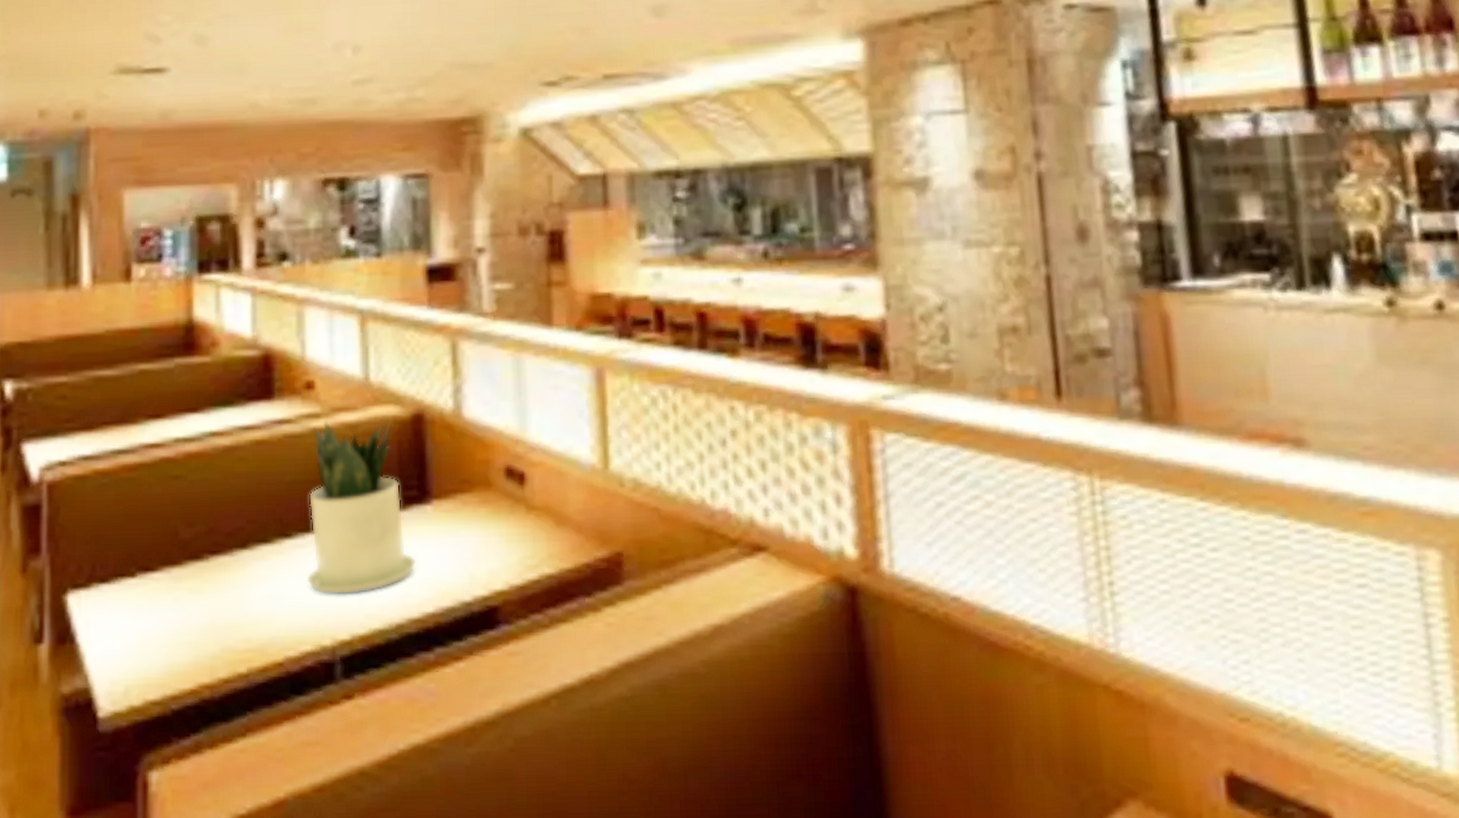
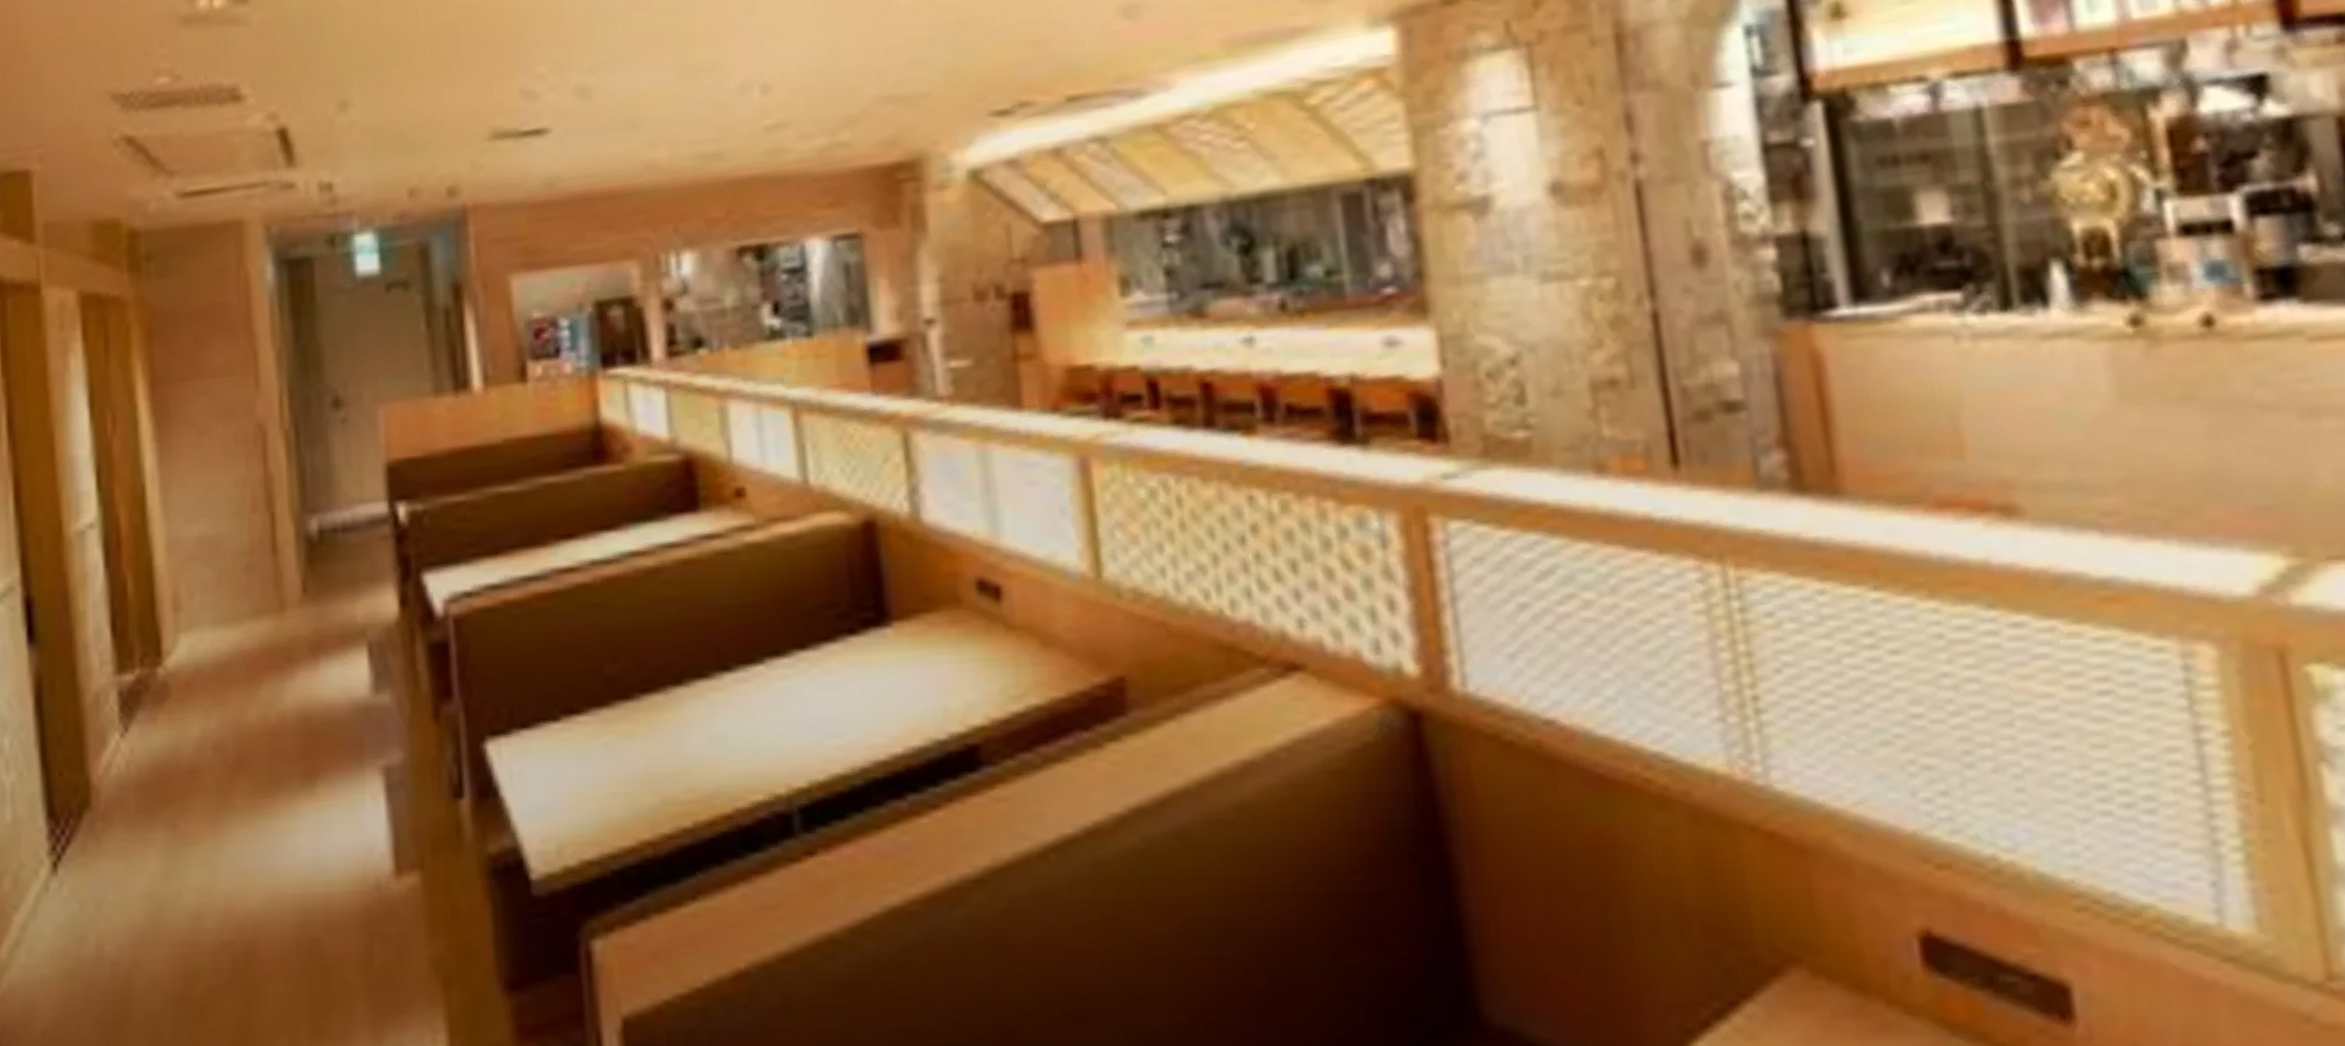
planter: present [306,416,417,595] -> none [747,525,879,736]

